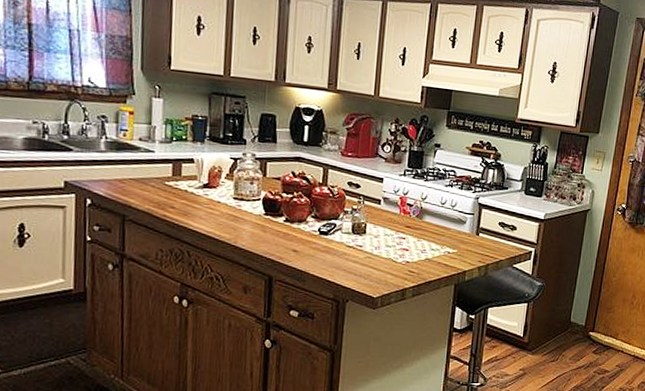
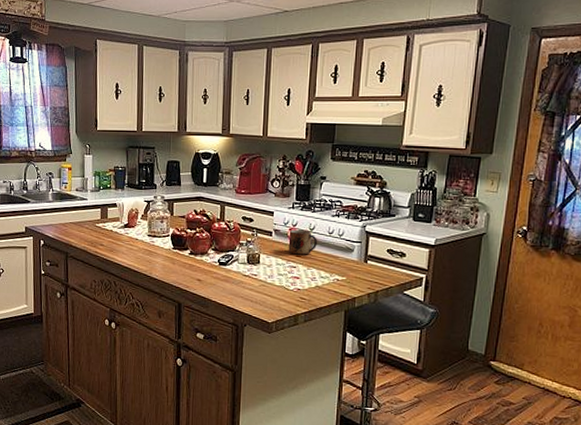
mug: none [397,198,430,226] -> present [288,229,318,255]

